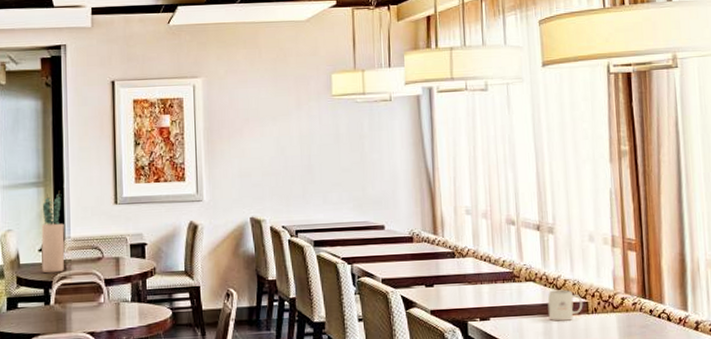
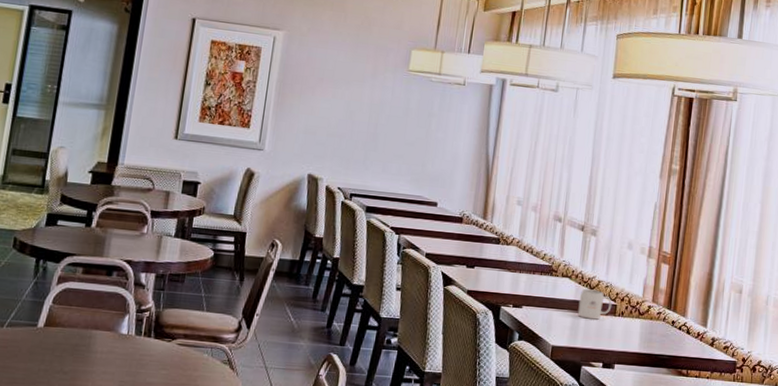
vase: present [41,190,65,274] -> none [88,116,123,198]

